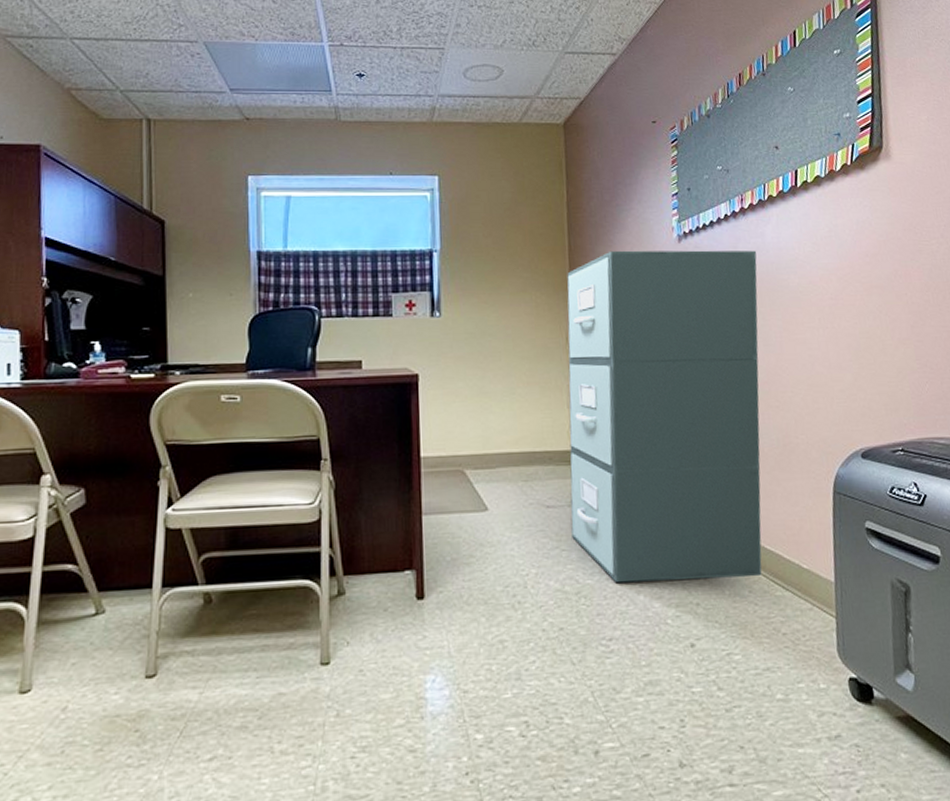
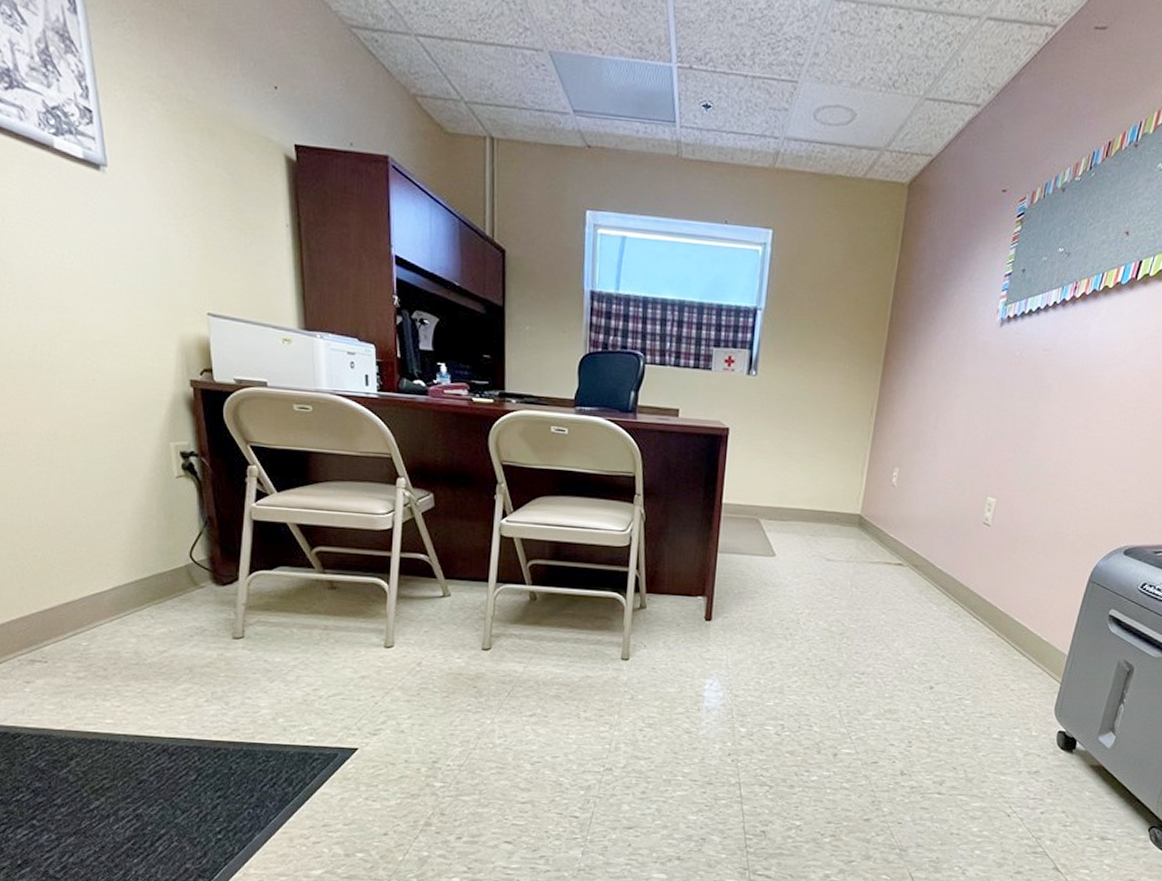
filing cabinet: present [567,250,762,584] -> none [845,327,1076,642]

